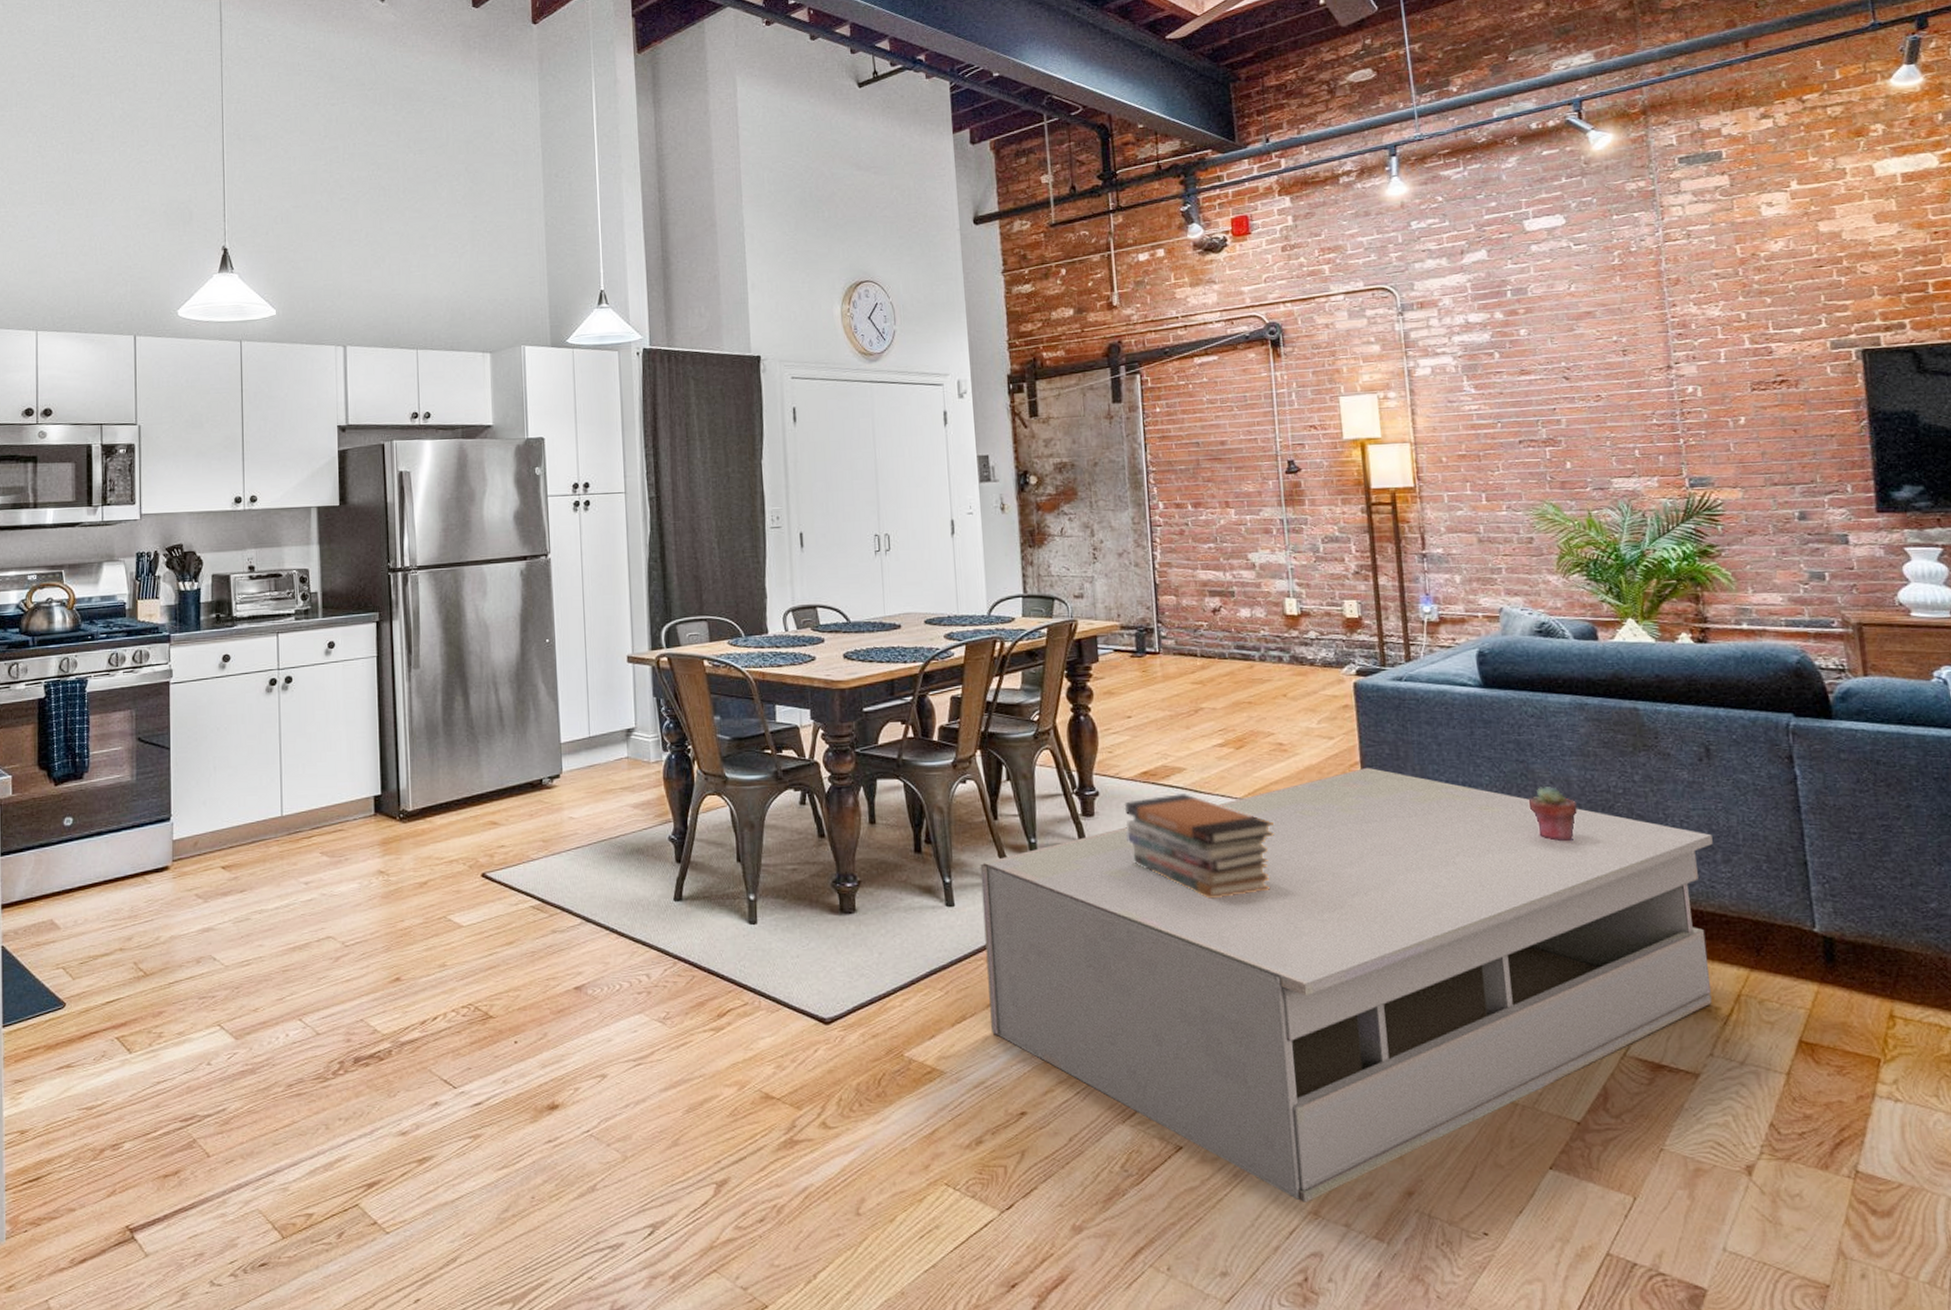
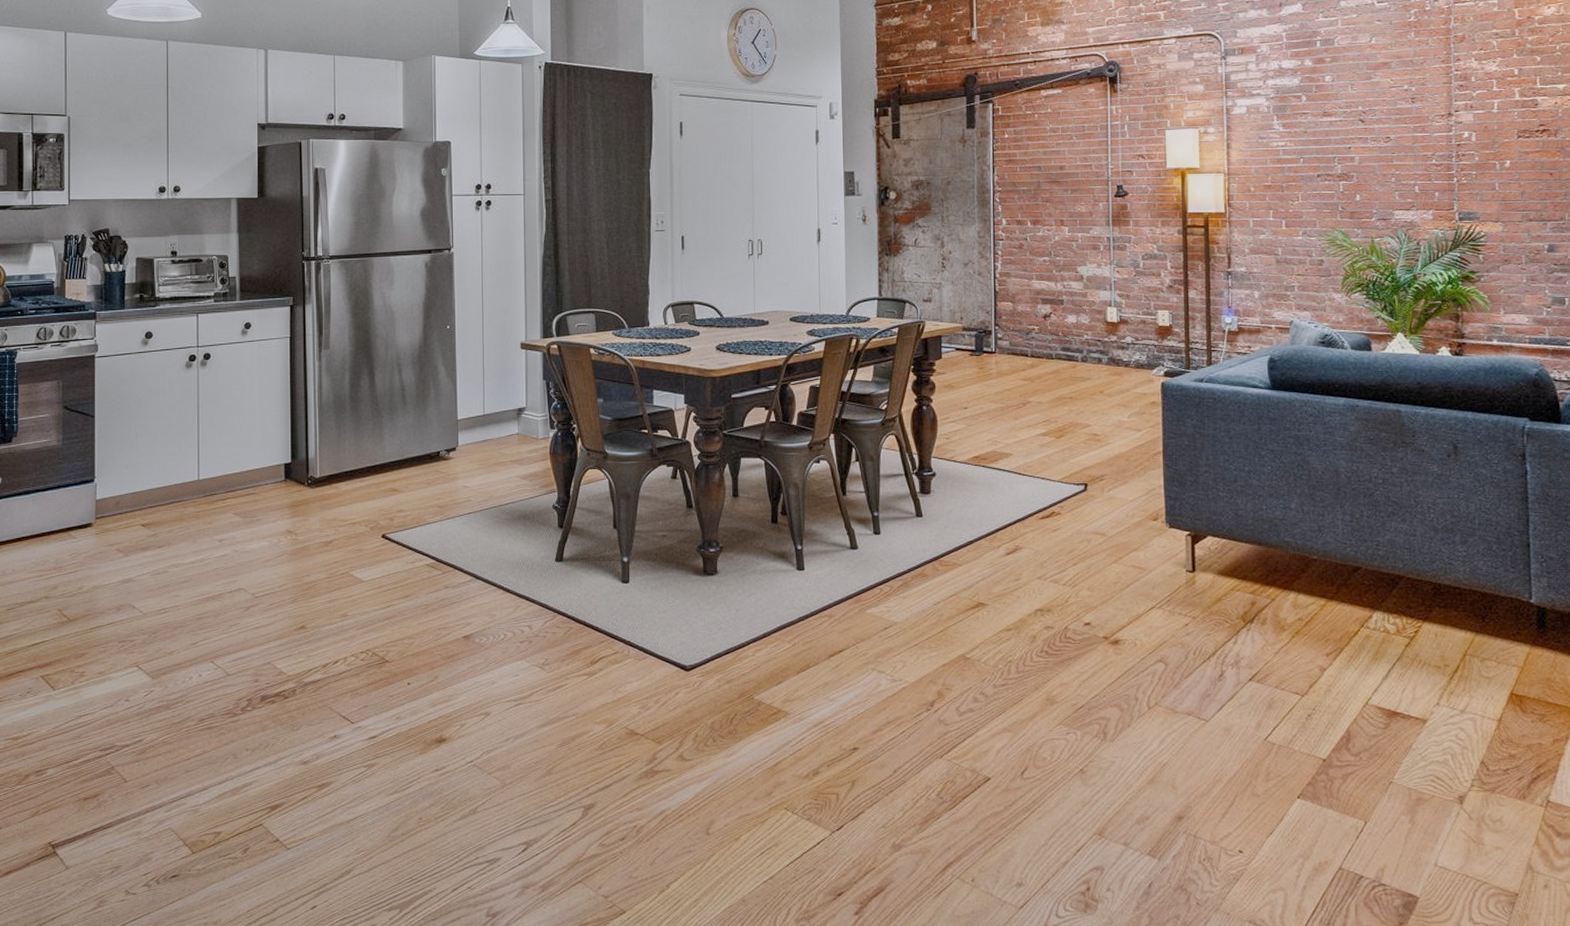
coffee table: present [980,767,1713,1202] -> none [828,456,1454,825]
book stack: present [1124,794,1274,899] -> none [957,476,1085,567]
potted succulent: present [1528,786,1578,842] -> none [1302,476,1343,523]

